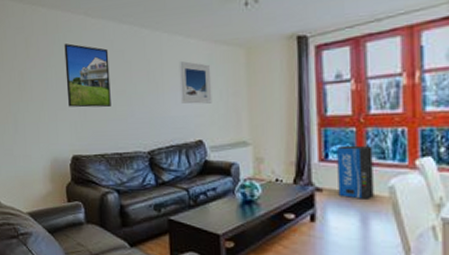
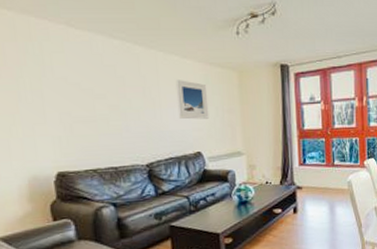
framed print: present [64,43,111,108] -> none [40,54,103,122]
air purifier: present [337,145,374,199] -> none [312,152,338,193]

